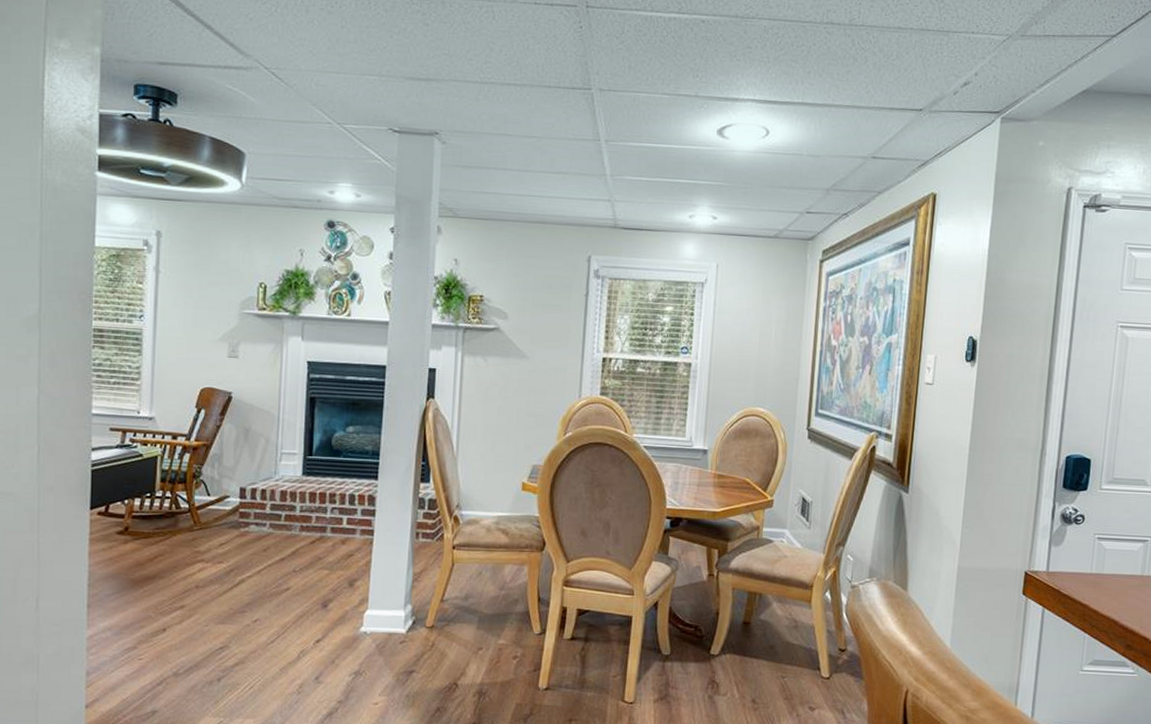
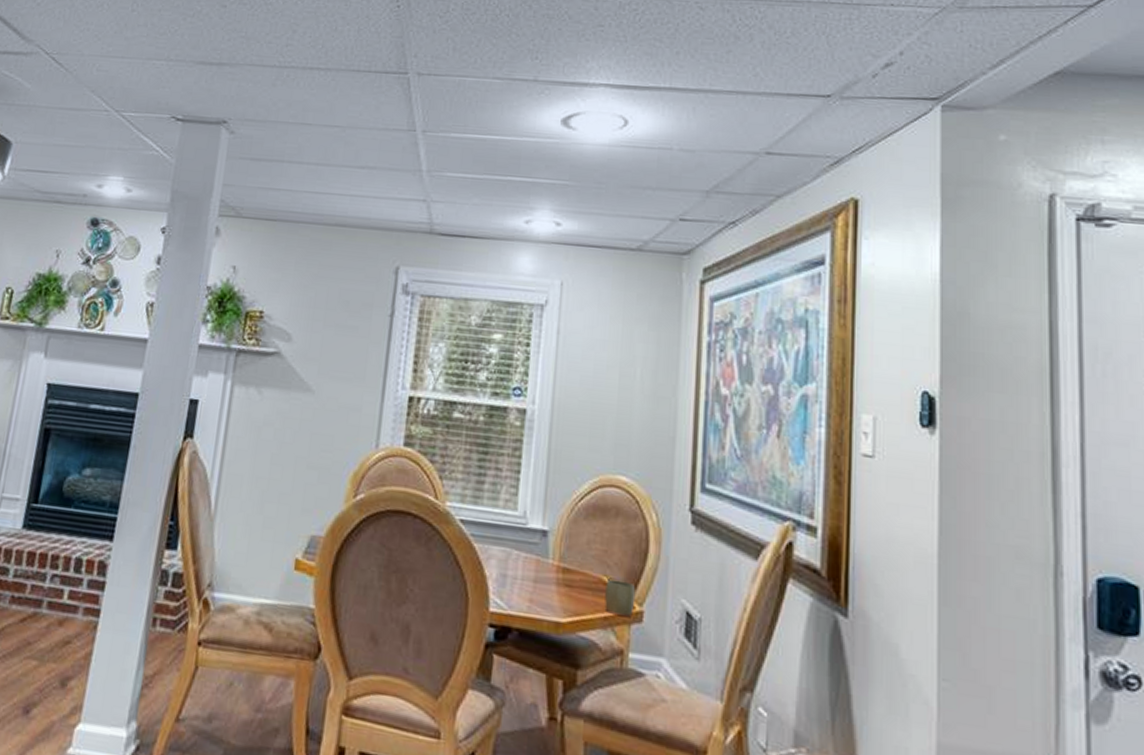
mug: none [747,480,769,504] -> present [604,579,636,617]

